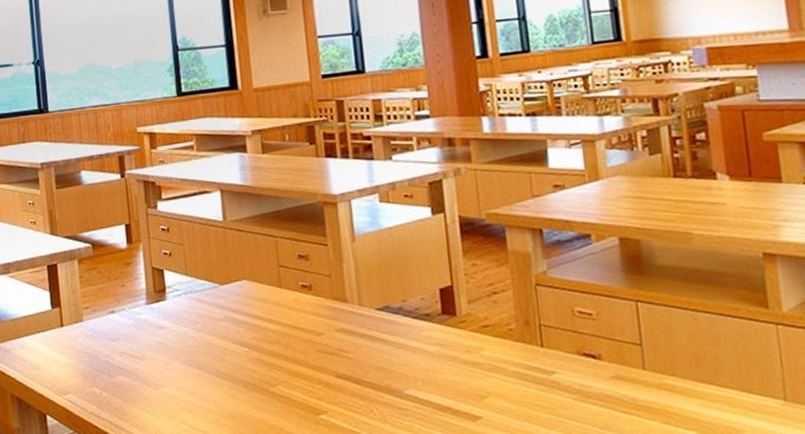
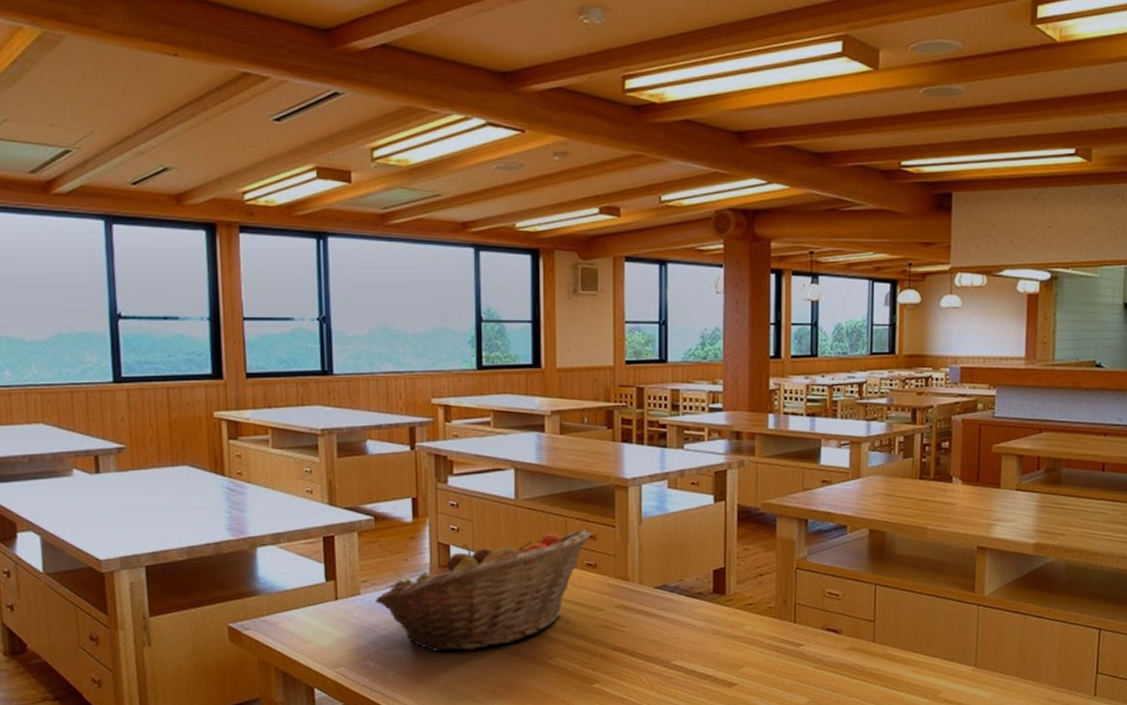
fruit basket: none [97,249,303,378] -> present [375,529,591,651]

